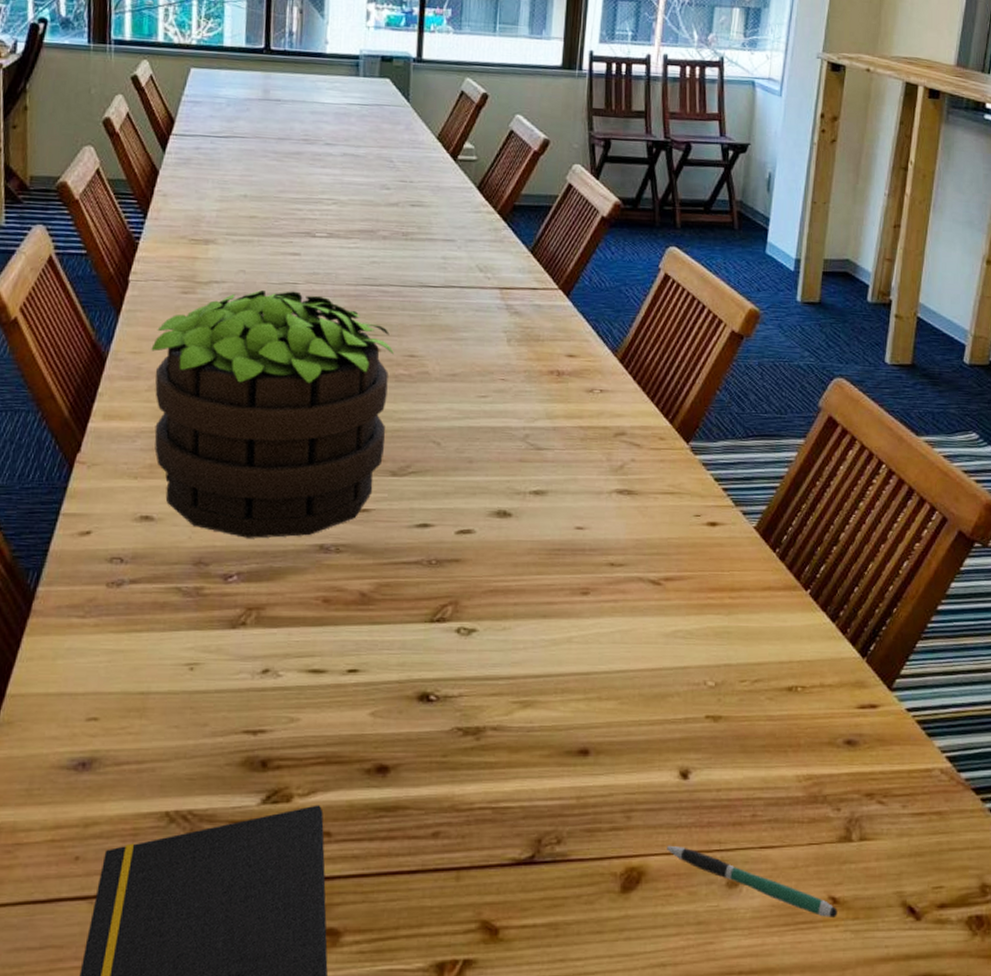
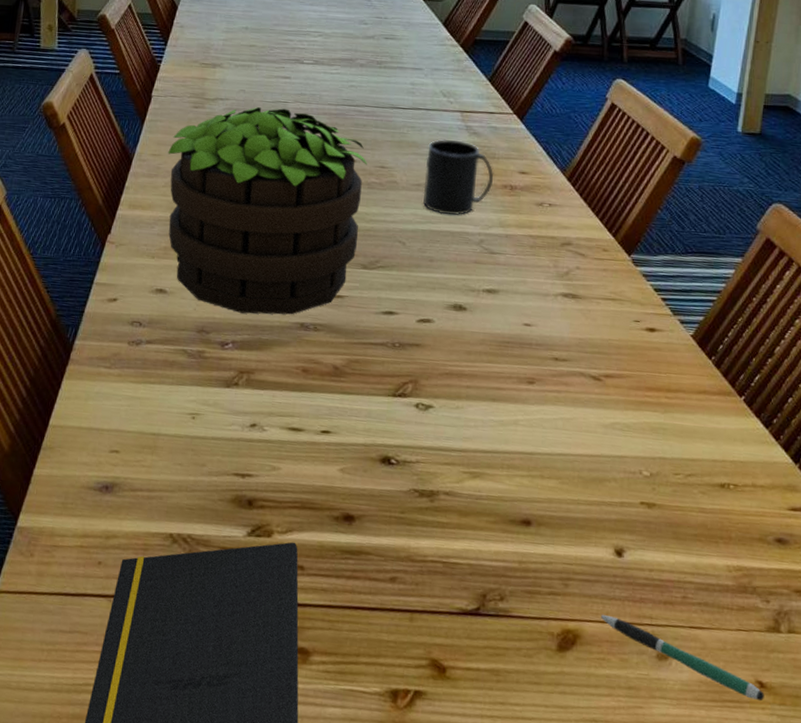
mug: none [459,321,539,408] -> present [423,139,494,215]

